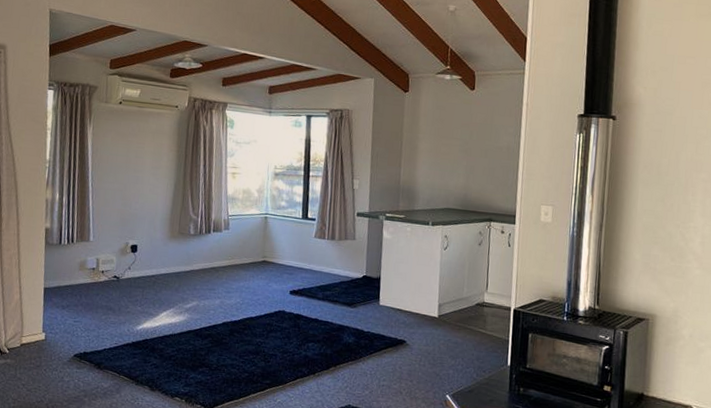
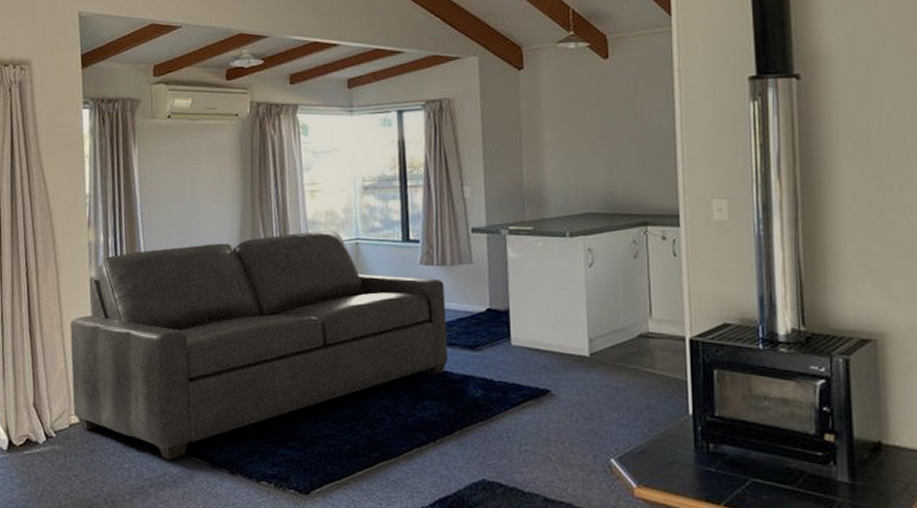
sofa: none [24,205,332,376] -> present [70,231,448,459]

